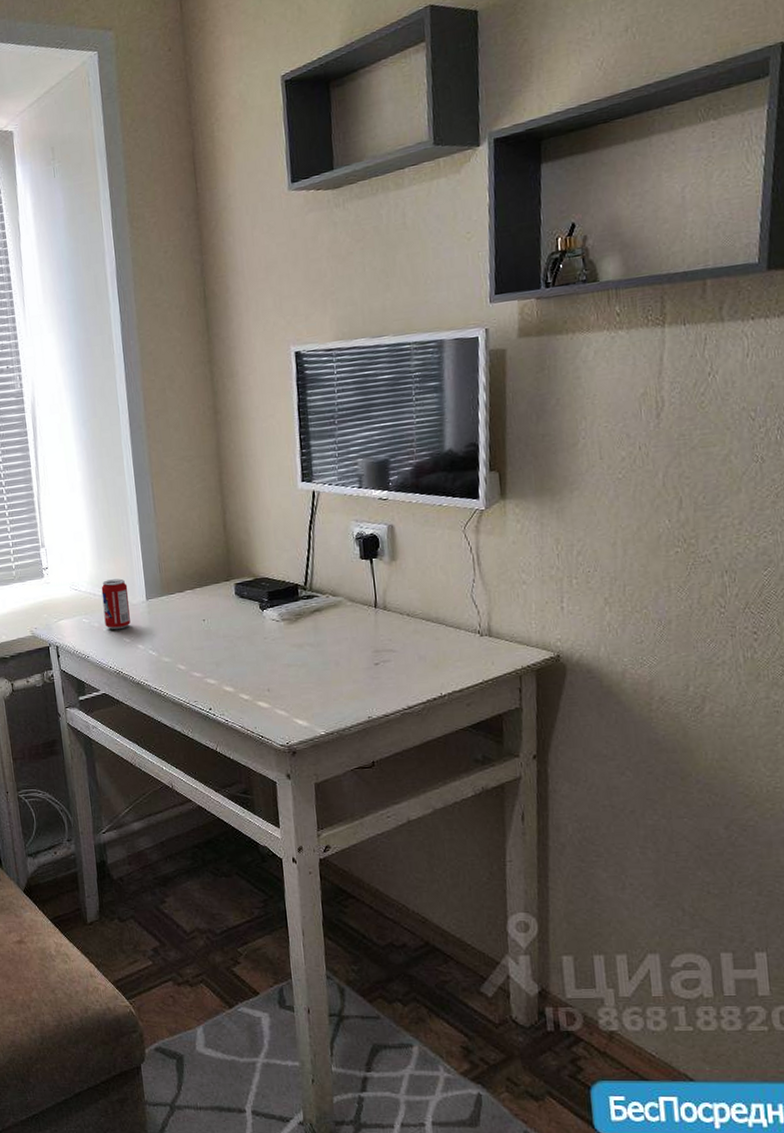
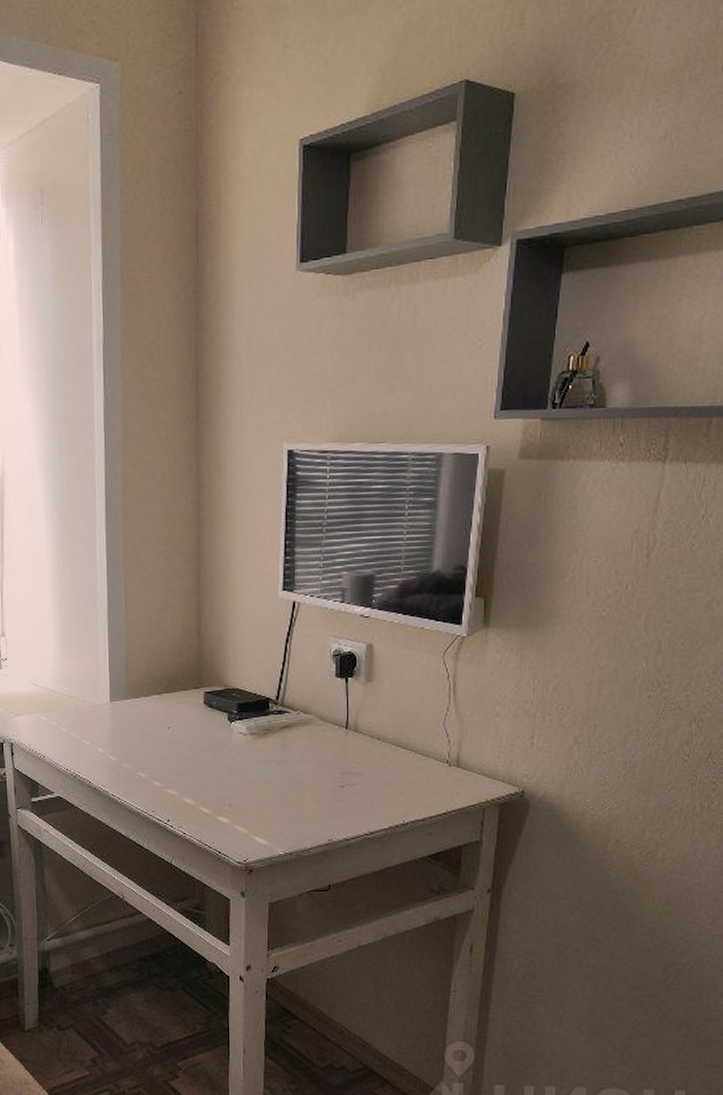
beverage can: present [101,578,131,630] -> none [63,677,92,731]

